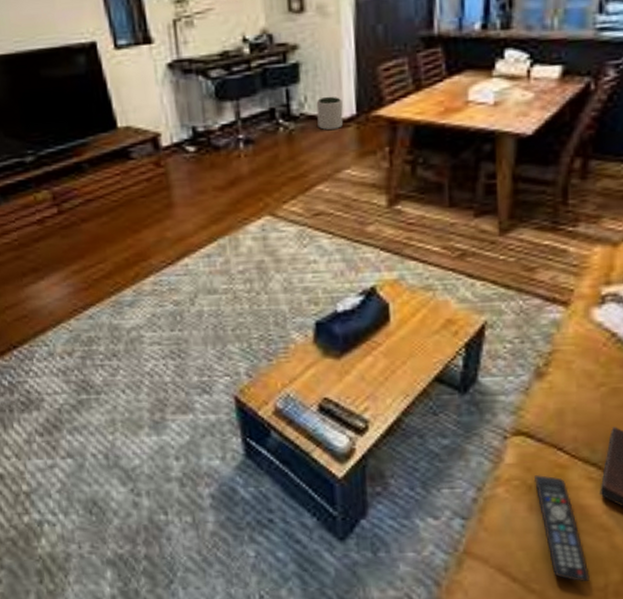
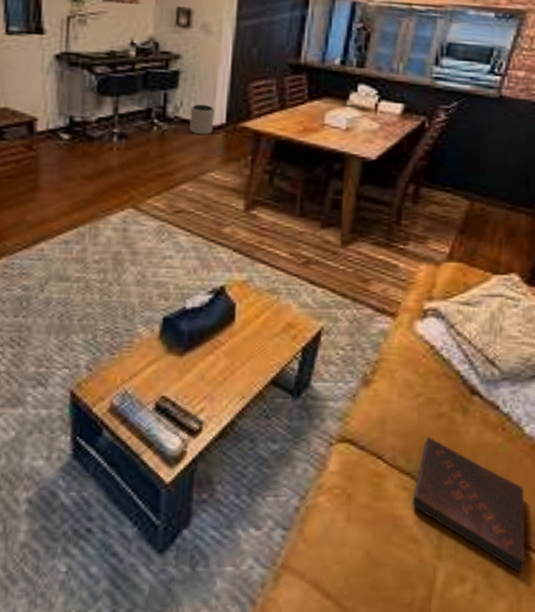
remote control: present [533,475,590,581] -> none [353,484,398,597]

